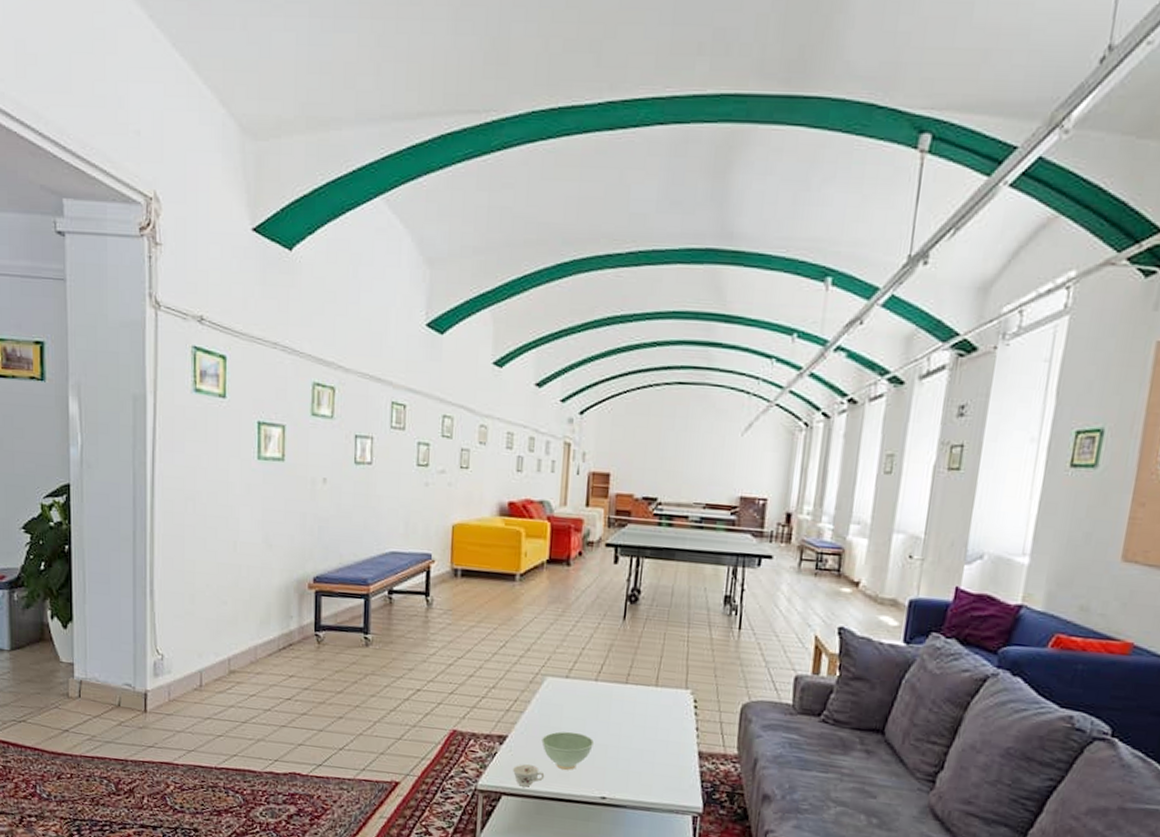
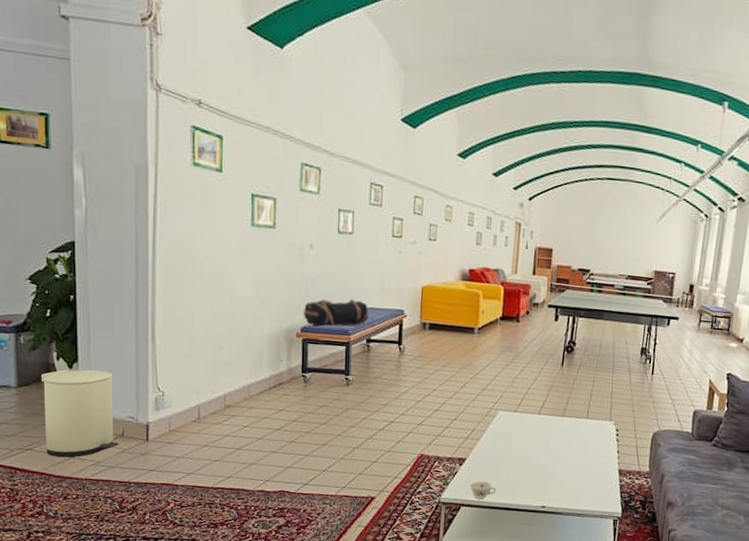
pedal bin: none [35,629,115,731] -> present [42,369,119,458]
duffel bag: none [317,542,391,576] -> present [304,299,369,327]
bowl: present [541,731,594,770] -> none [494,454,536,485]

